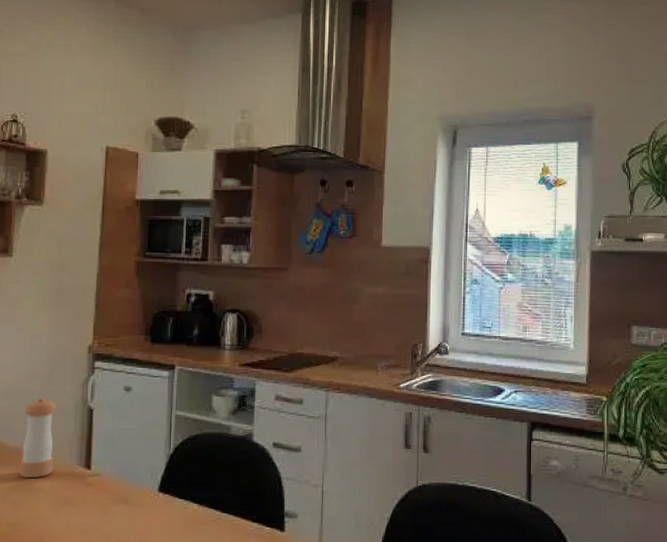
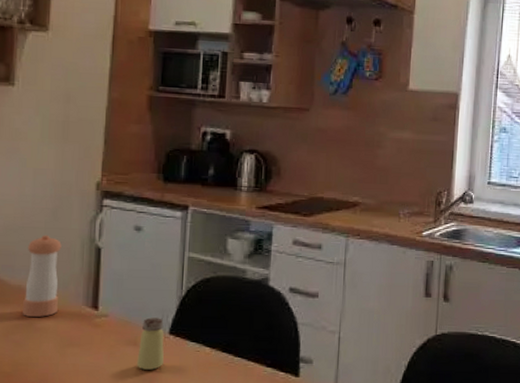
saltshaker: none [128,476,154,527] -> present [137,317,164,370]

